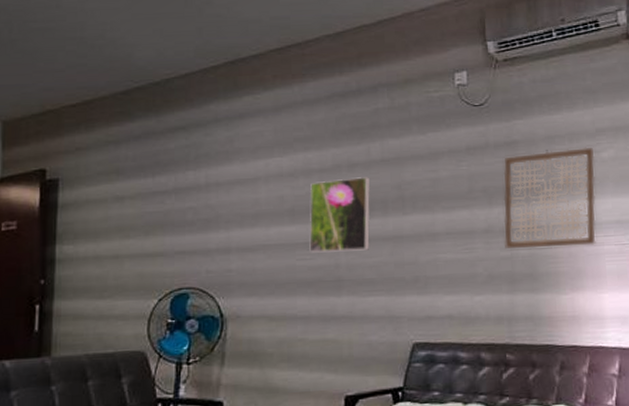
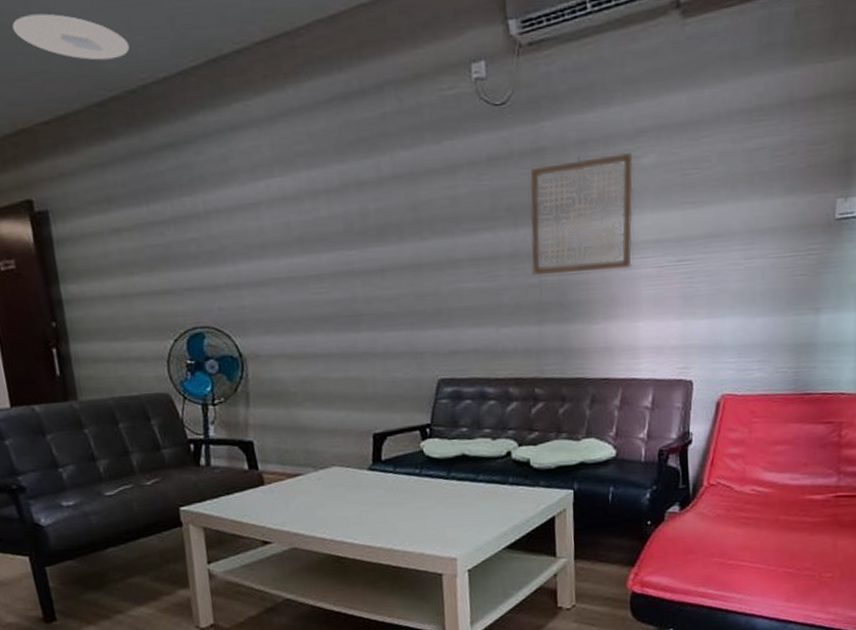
ceiling light: none [59,21,159,59] -> present [12,13,130,61]
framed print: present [309,177,371,253] -> none [317,197,387,286]

